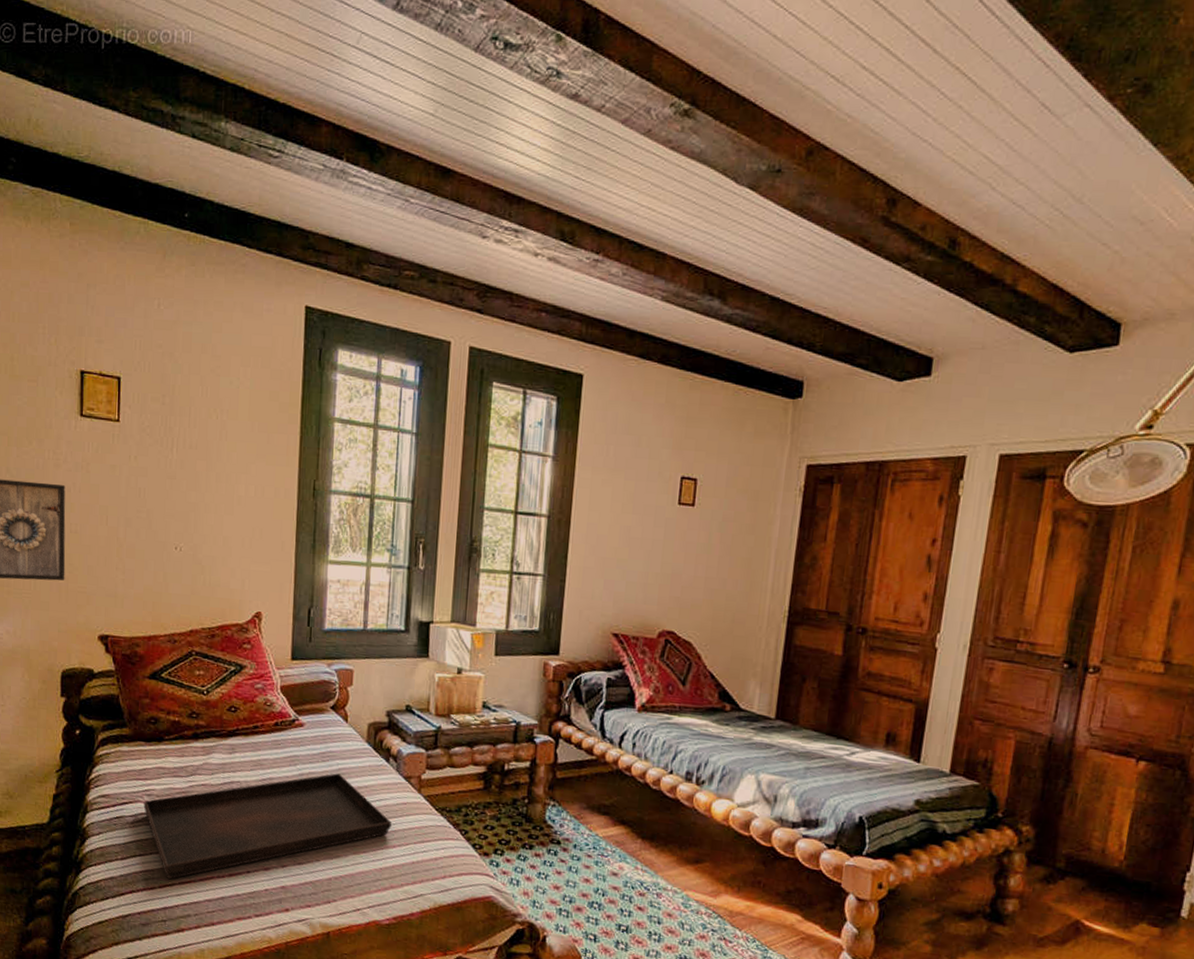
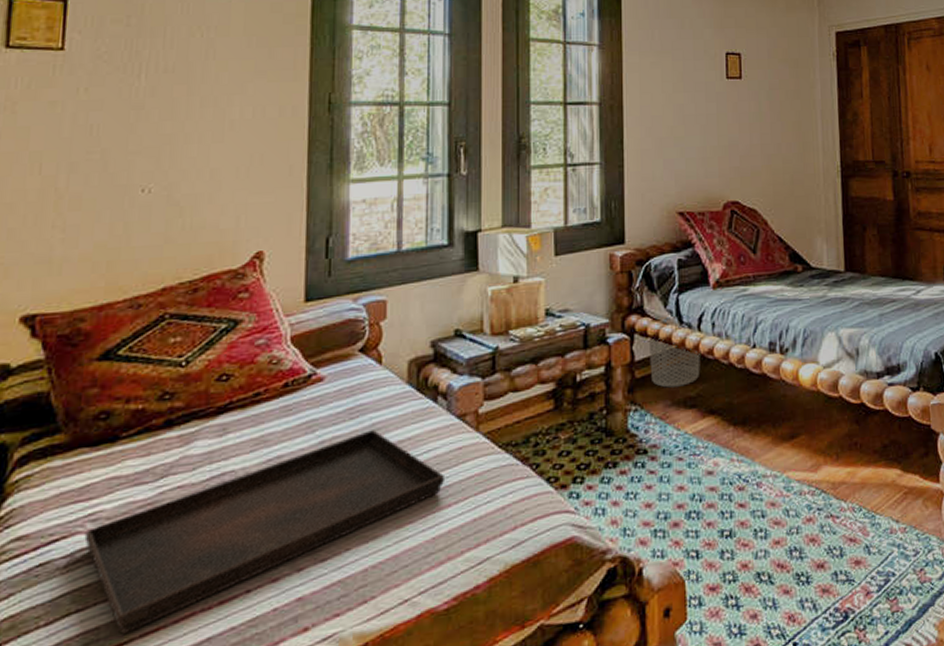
waste bin: none [570,743,618,794] -> present [648,336,700,388]

